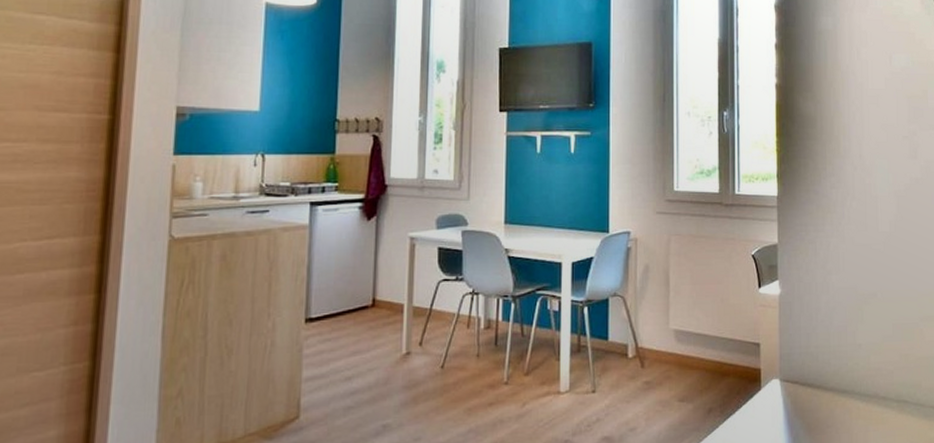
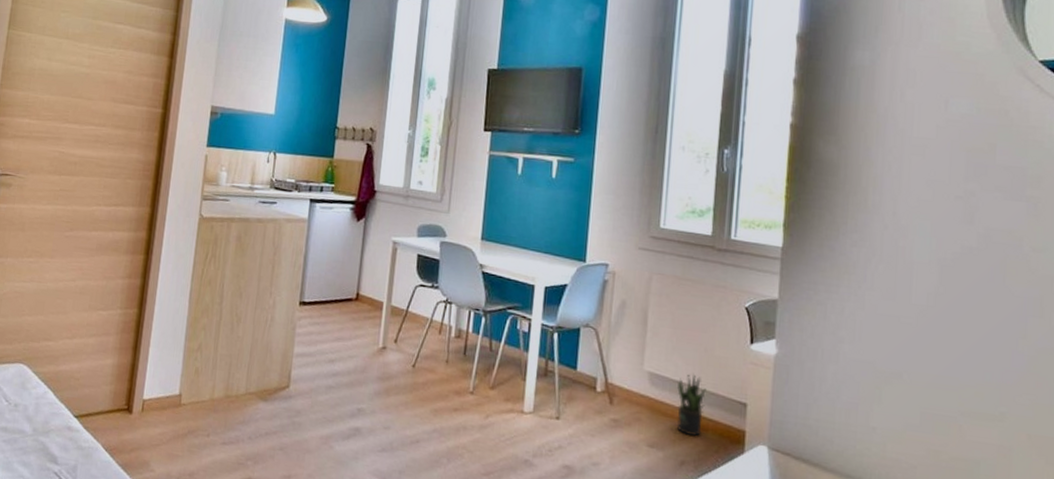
potted plant: none [701,325,725,383] -> present [676,374,706,436]

